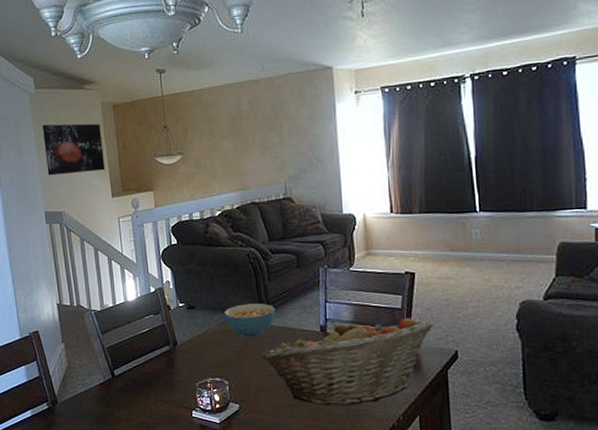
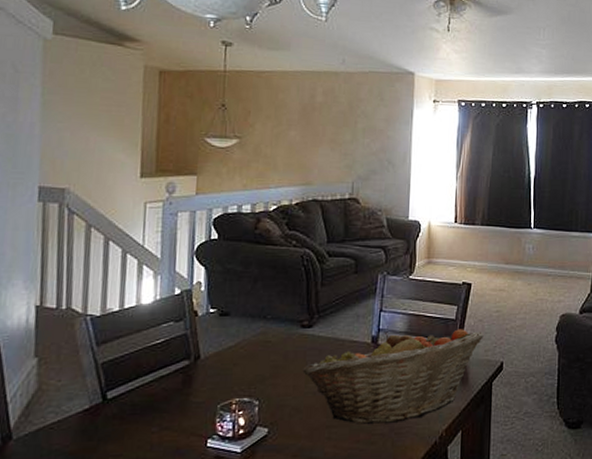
wall art: present [42,123,106,176] -> none [52,79,139,145]
cereal bowl: present [223,303,276,338] -> none [264,311,325,350]

